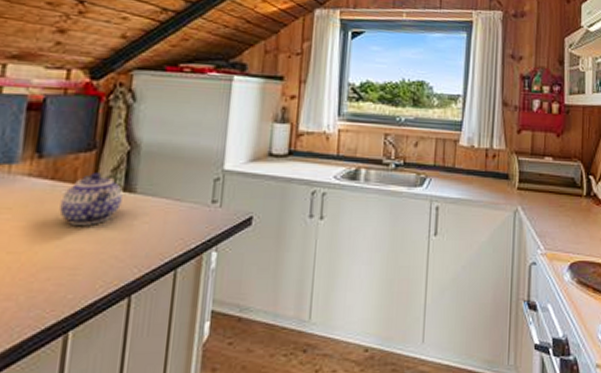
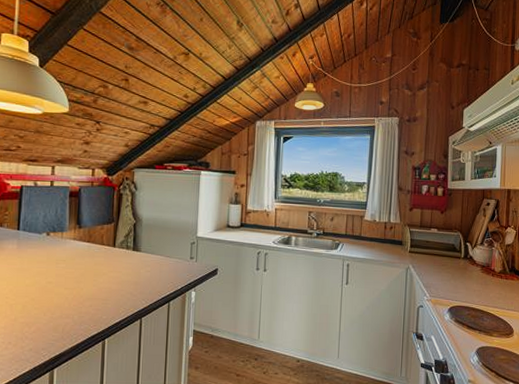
teapot: present [59,172,123,225] -> none [94,238,133,272]

